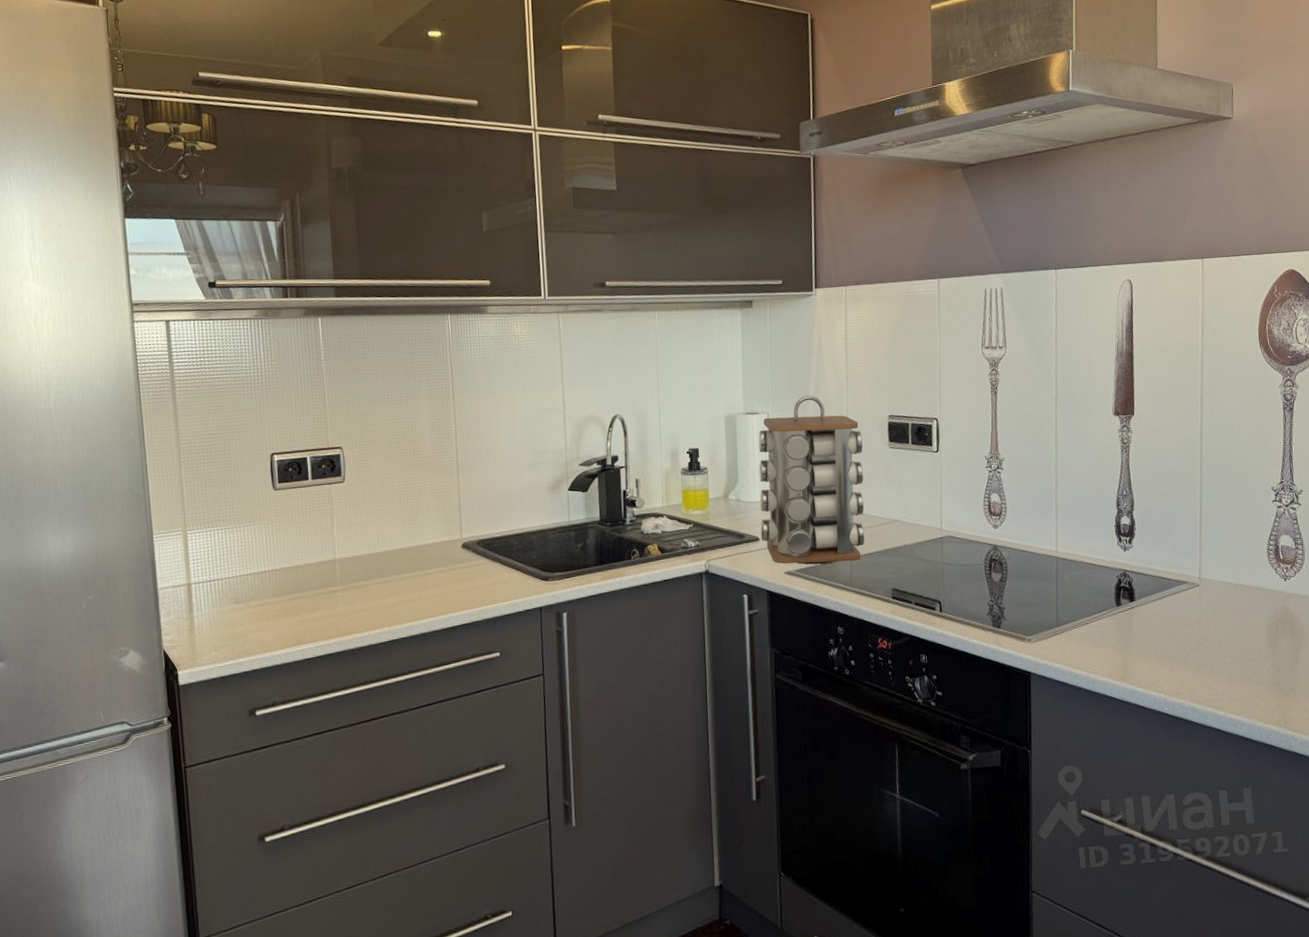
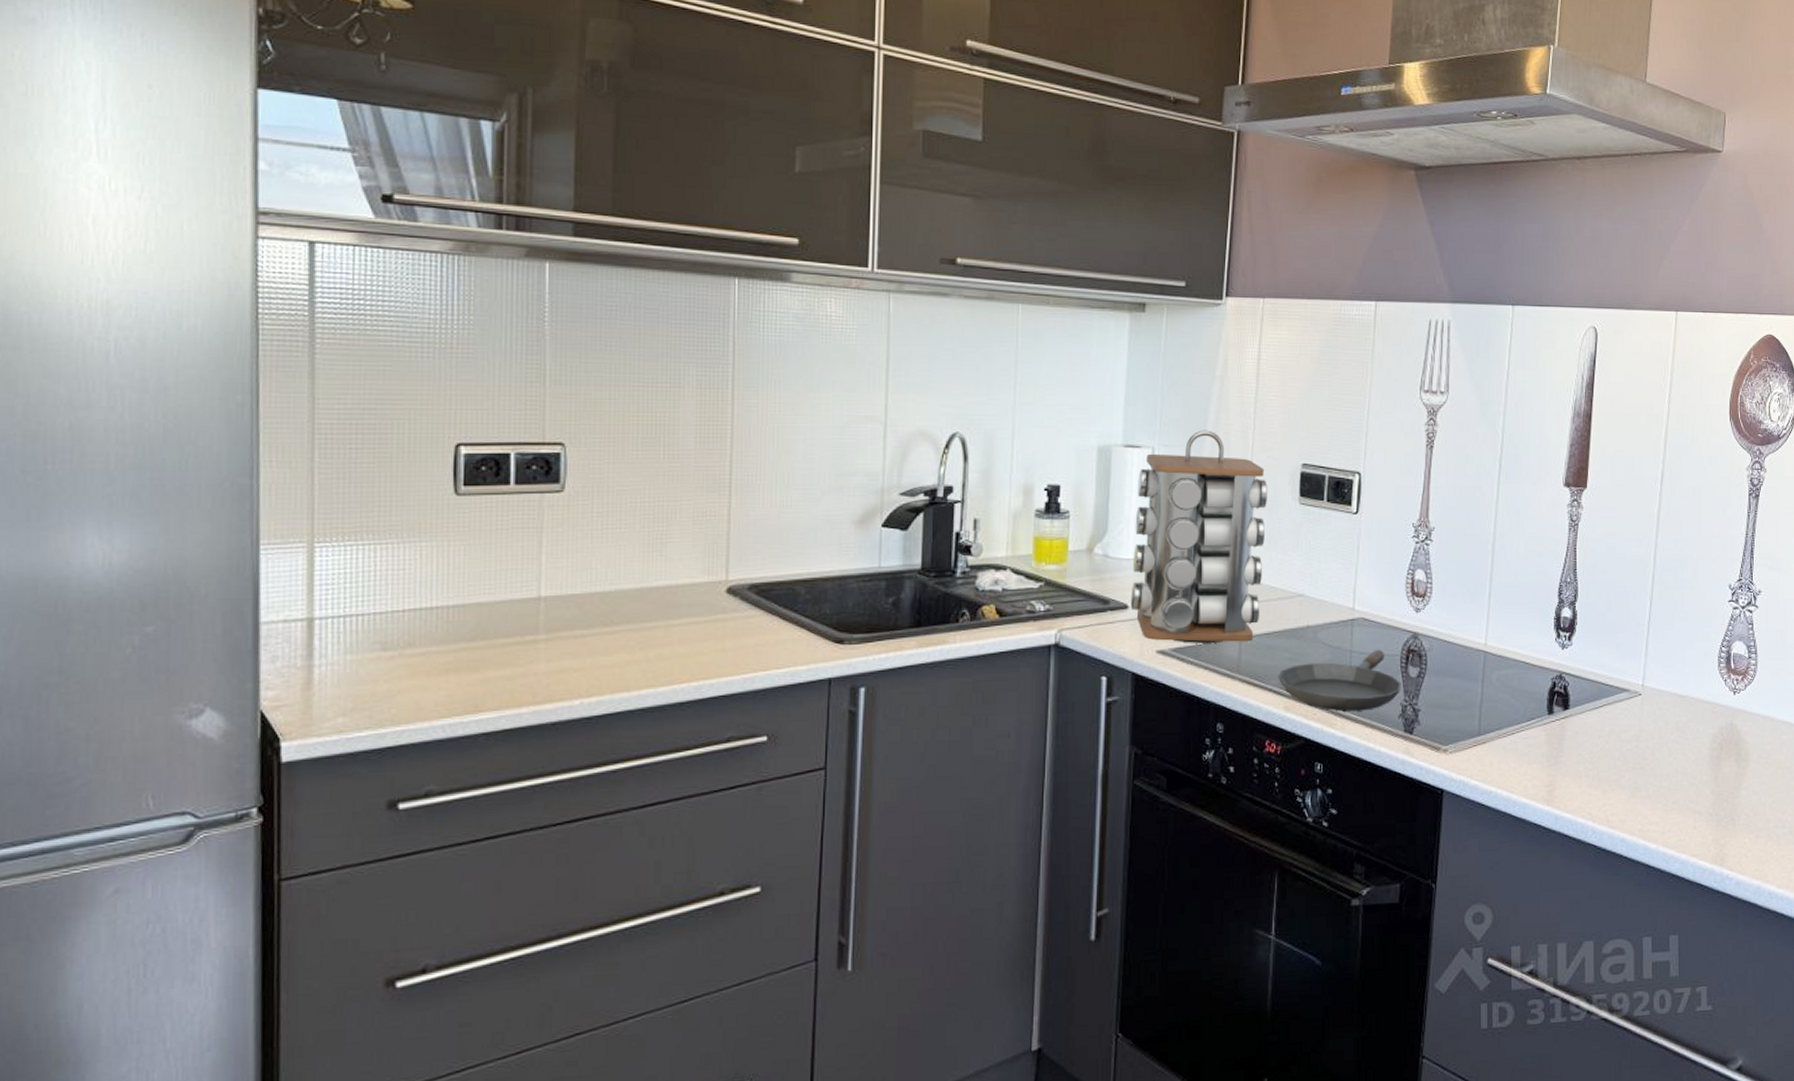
frying pan: none [884,560,988,613] -> present [1278,649,1402,712]

